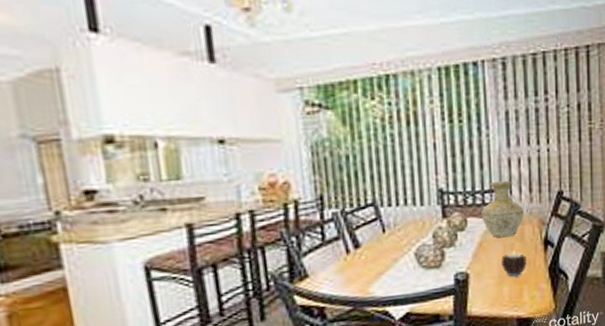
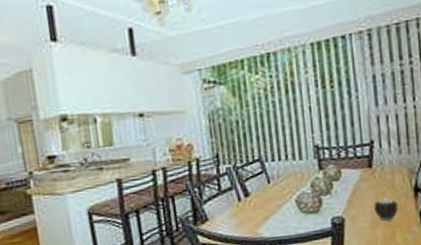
vase: present [481,180,524,238] -> none [354,135,394,186]

